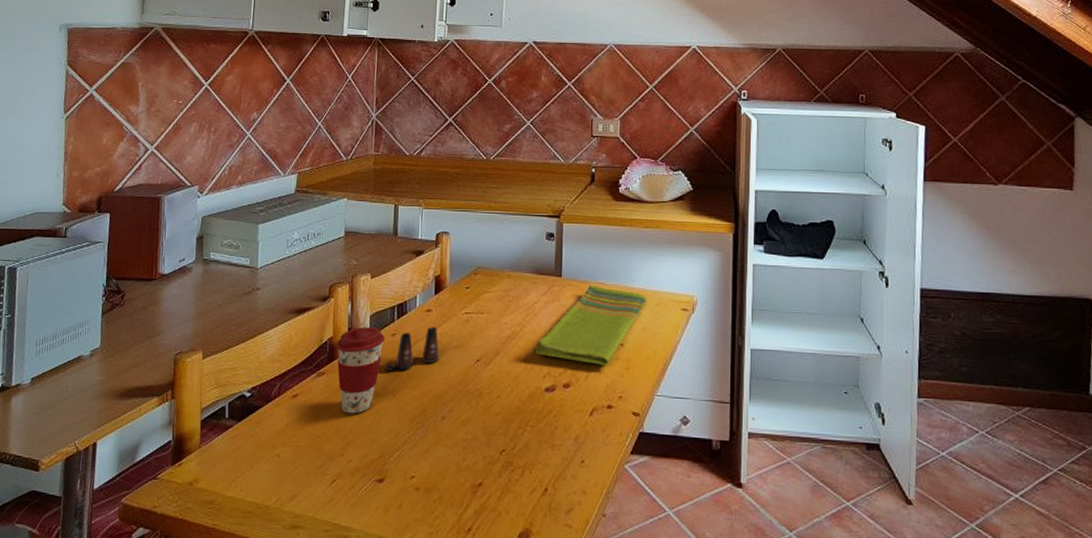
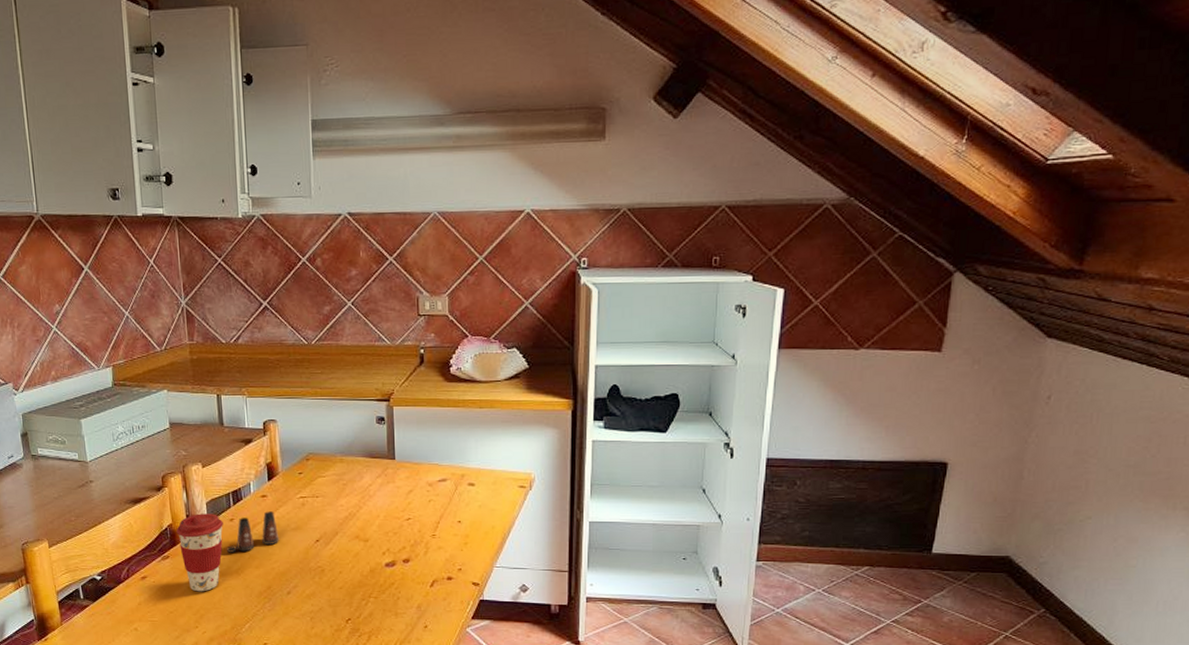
dish towel: present [535,285,647,365] -> none [373,466,483,541]

